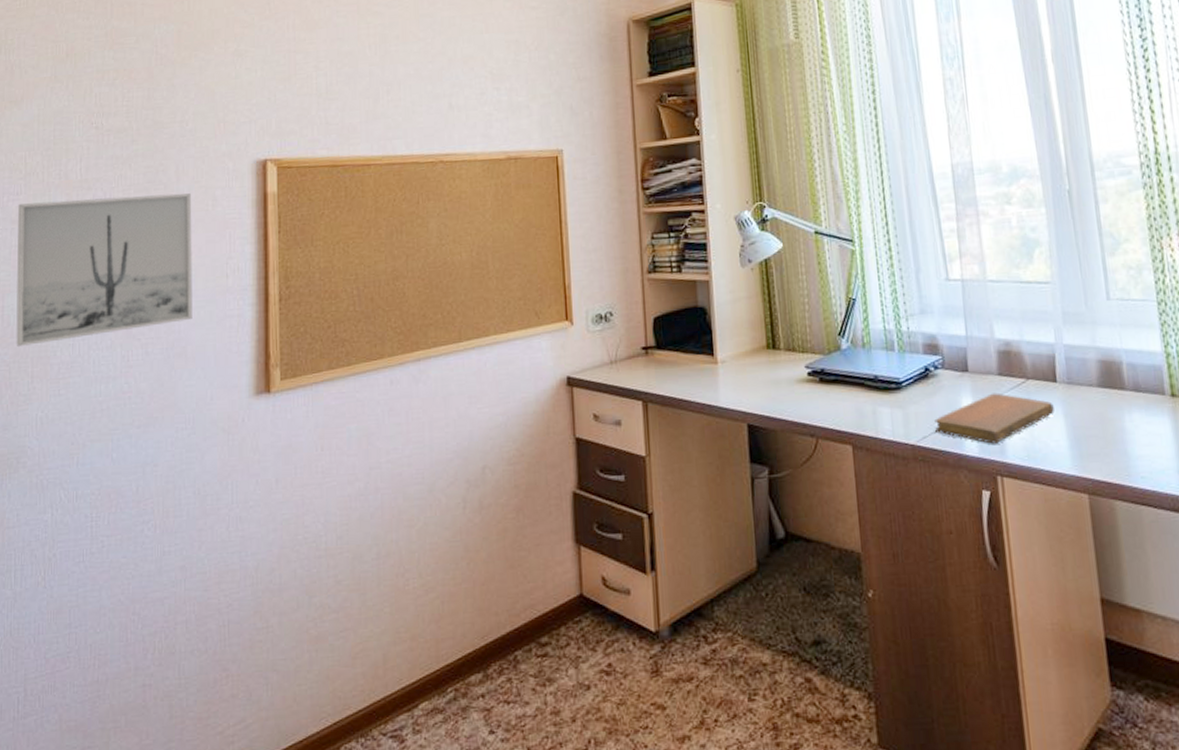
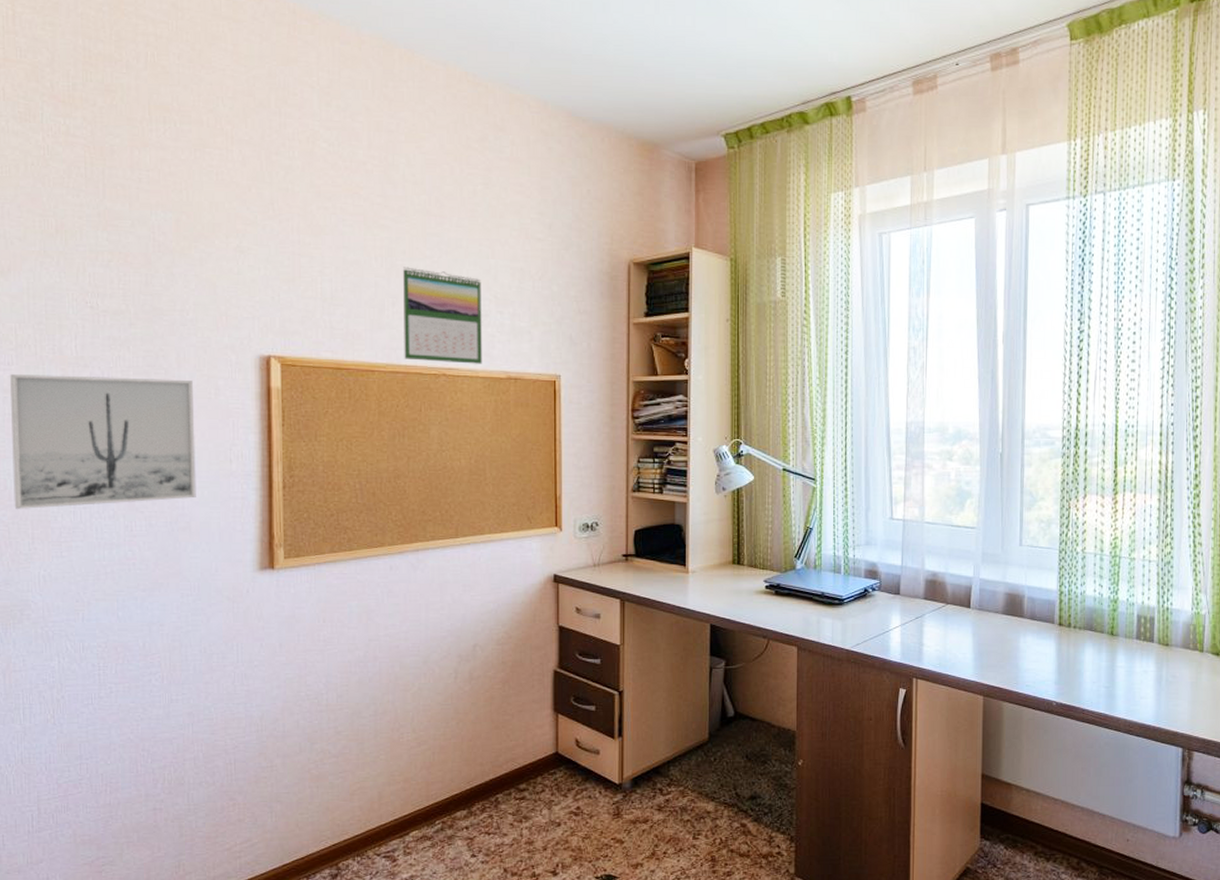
calendar: none [396,51,480,149] -> present [402,267,482,364]
notebook: present [934,393,1054,444] -> none [866,613,965,653]

